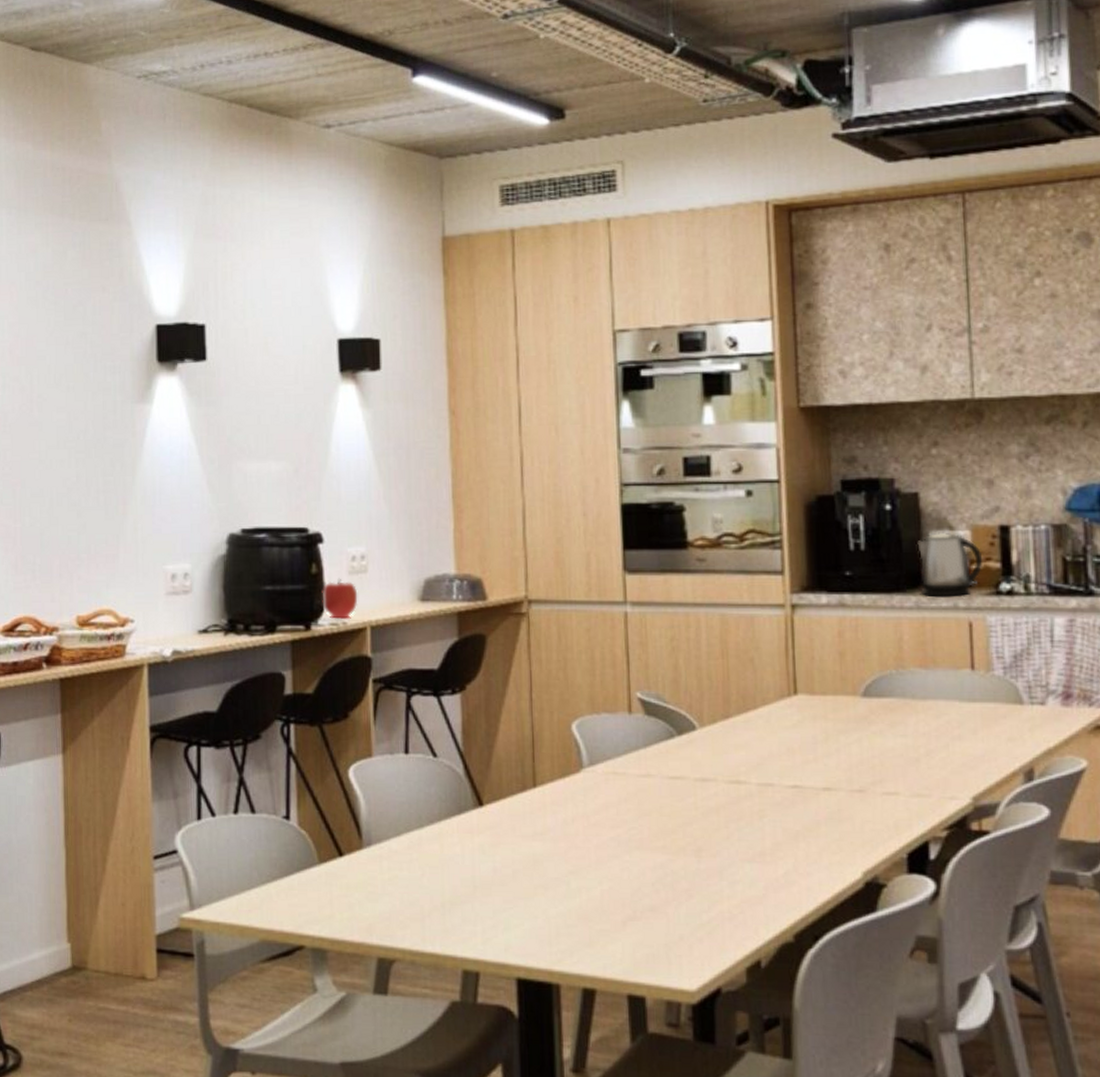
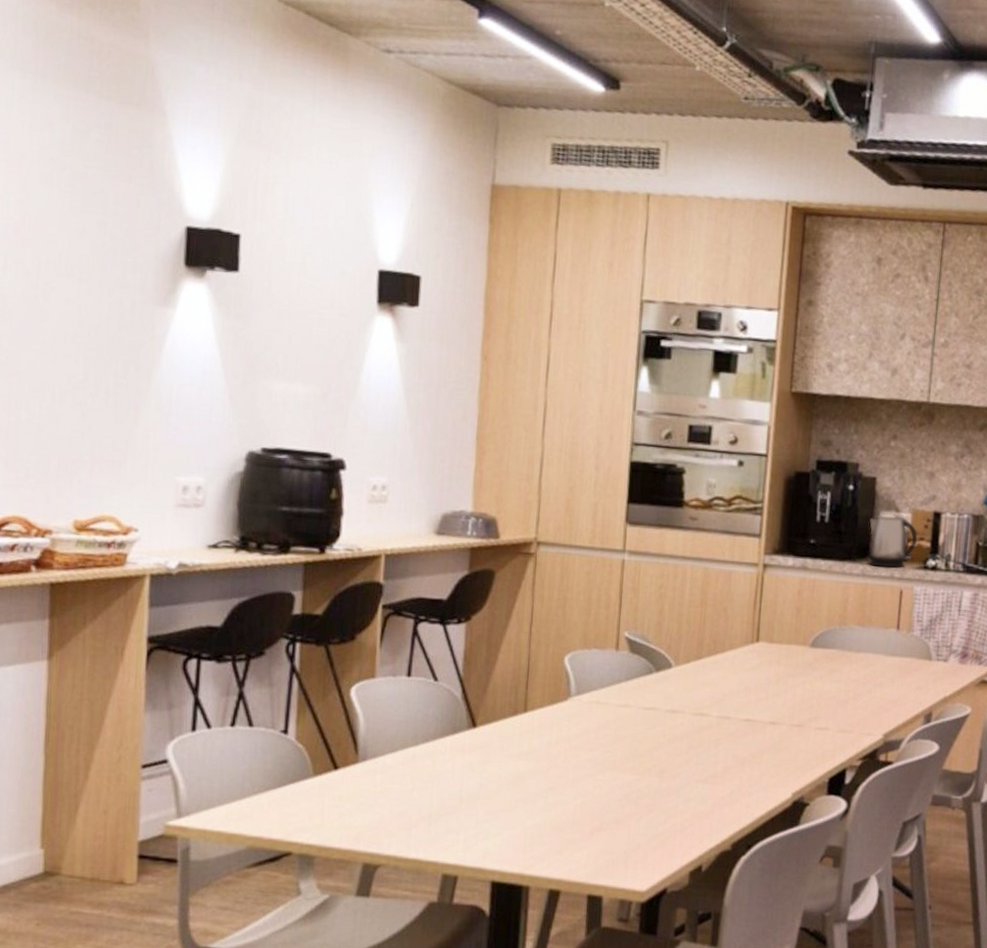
fruit: present [322,578,358,619] -> none [339,505,376,545]

